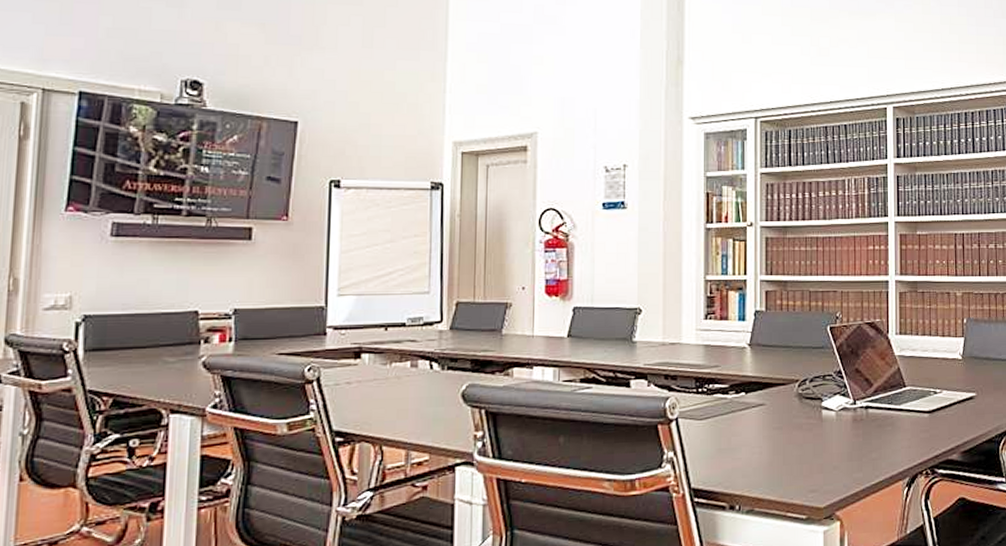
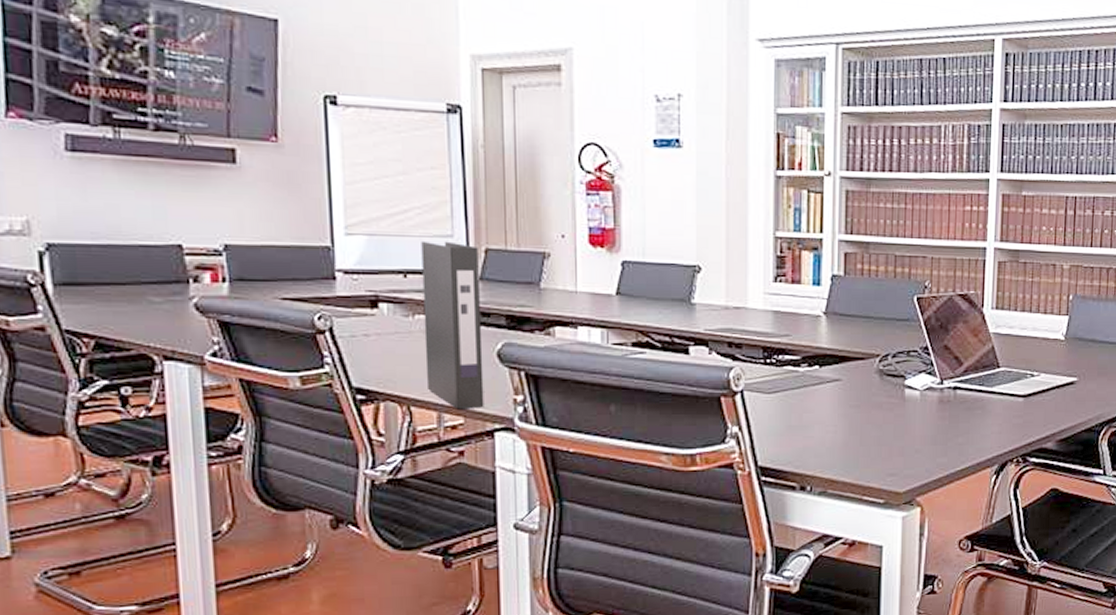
binder: none [398,297,450,447] -> present [421,240,484,410]

